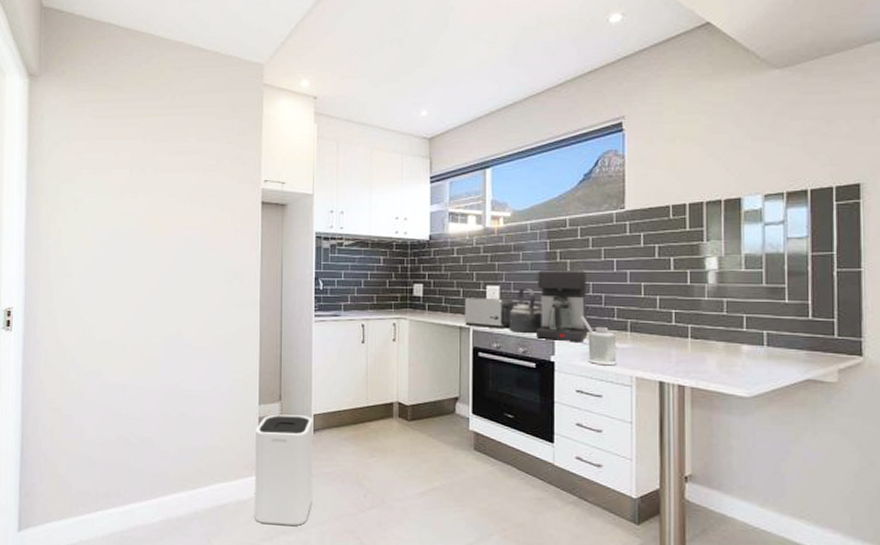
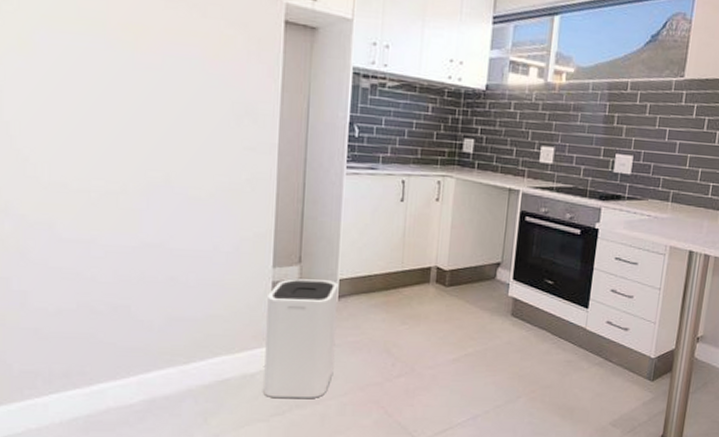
toaster: present [464,297,513,329] -> none [514,158,567,194]
kettle: present [509,288,542,334] -> none [559,152,593,200]
coffee maker: present [536,271,588,342] -> none [585,134,640,210]
soap dispenser: present [580,316,617,366] -> none [628,184,659,235]

